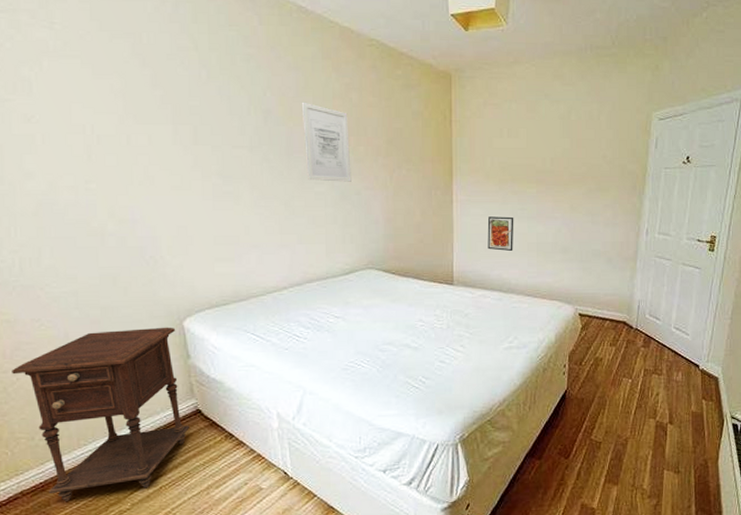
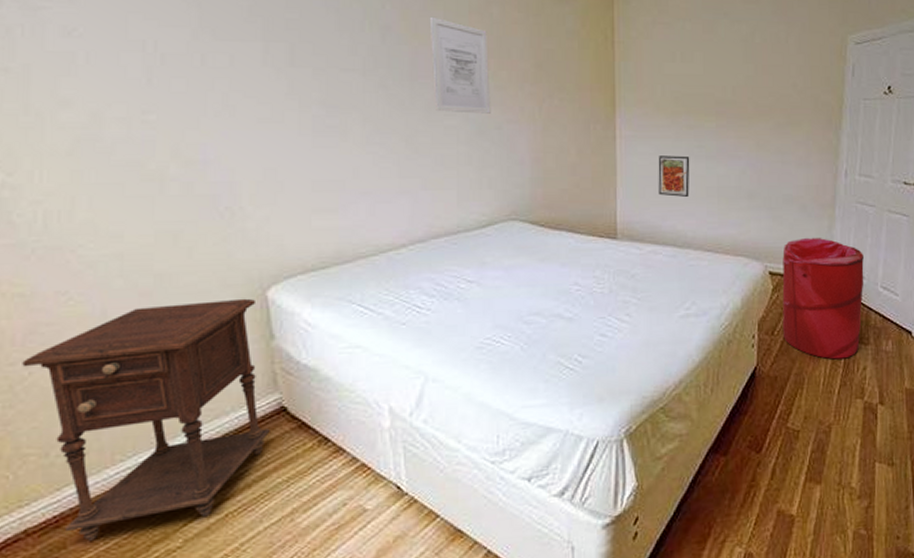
laundry hamper: none [589,285,660,386] -> present [782,237,864,360]

